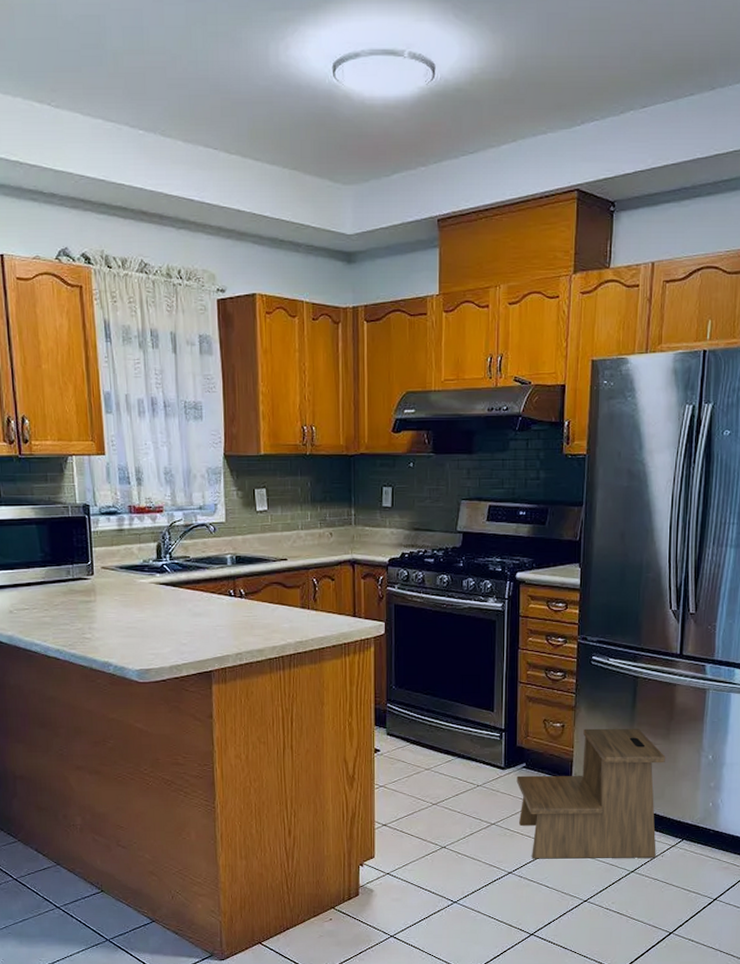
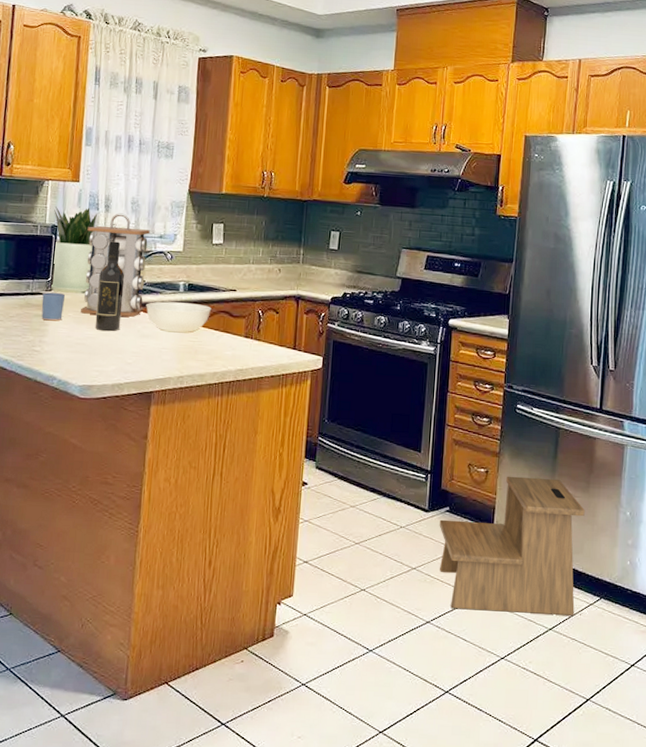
planter: none [83,482,132,576] -> present [50,206,97,293]
mug: none [84,577,109,606] -> present [41,292,65,321]
spice rack: none [121,485,193,597] -> present [81,213,150,318]
wine bottle: none [141,517,170,613] -> present [95,241,125,332]
bowl: none [194,577,264,609] -> present [146,301,212,334]

